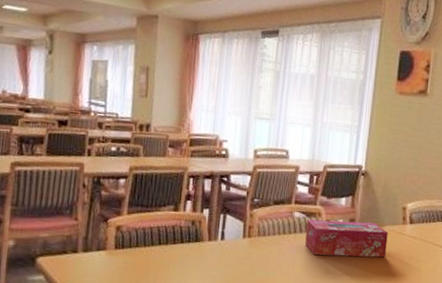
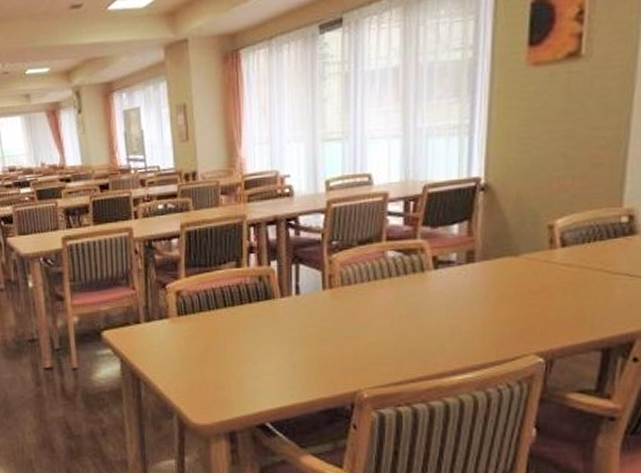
tissue box: present [305,219,388,258] -> none [405,252,527,302]

